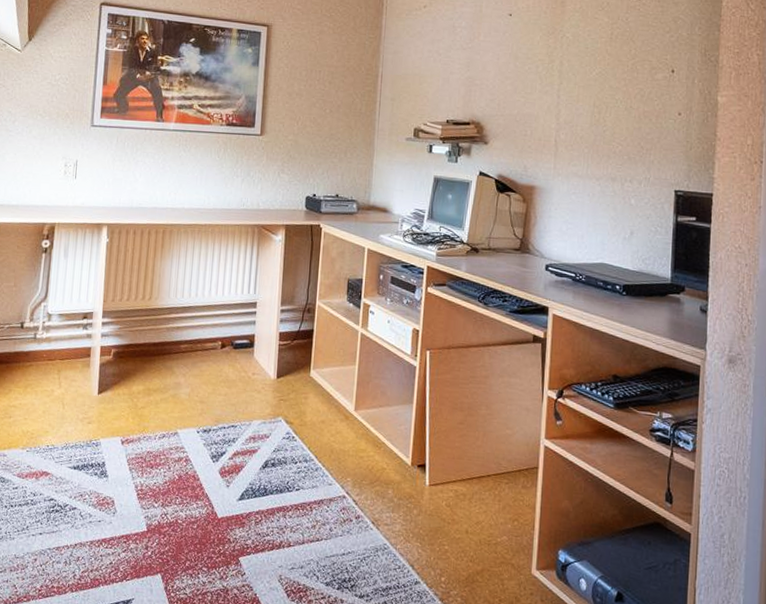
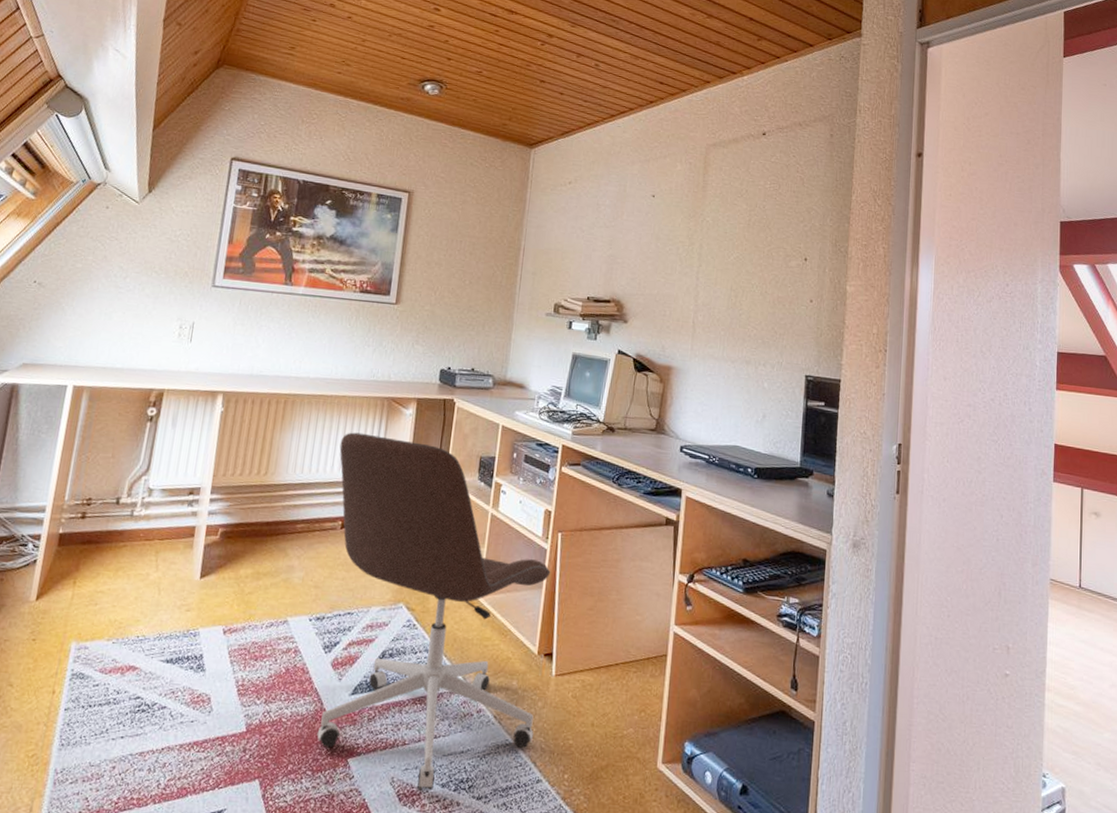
office chair: none [210,258,421,589] -> present [317,432,551,791]

